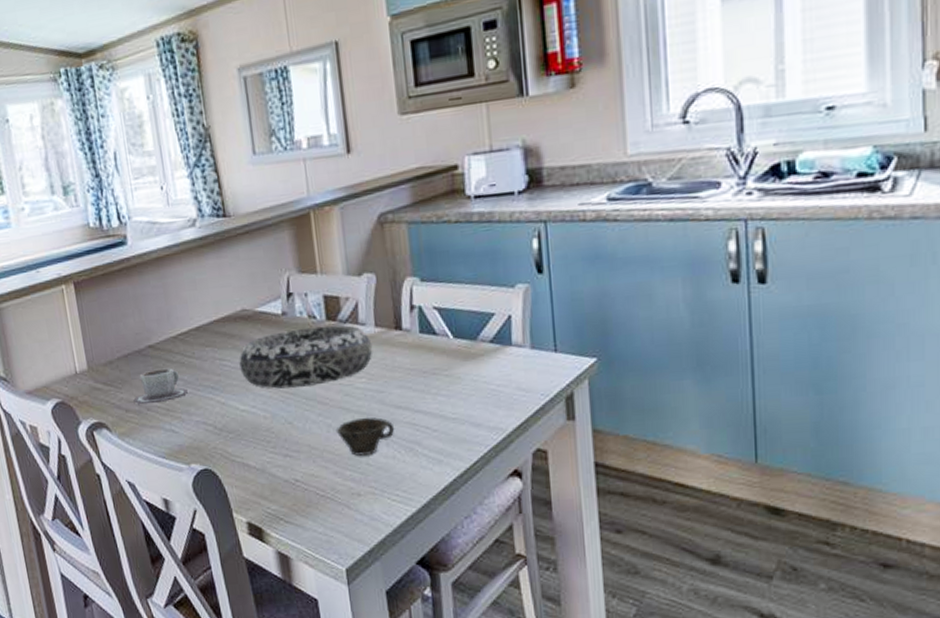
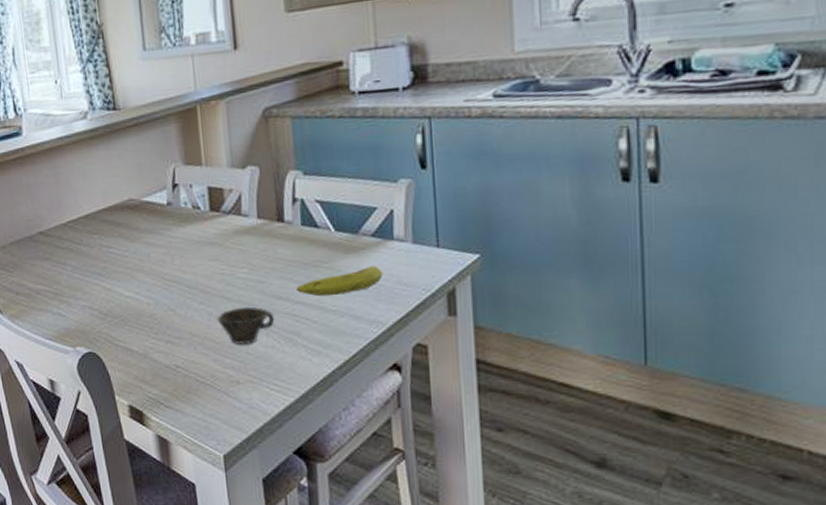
cup: present [133,368,188,404] -> none [24,254,75,288]
decorative bowl: present [239,325,373,389] -> none [125,216,255,277]
fruit: none [416,371,502,405] -> present [296,265,383,297]

